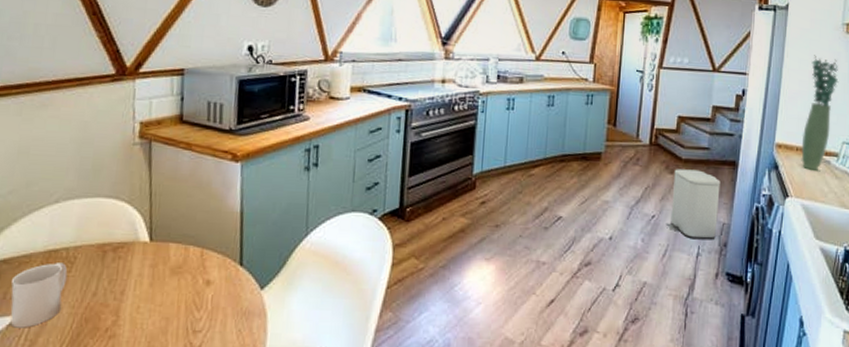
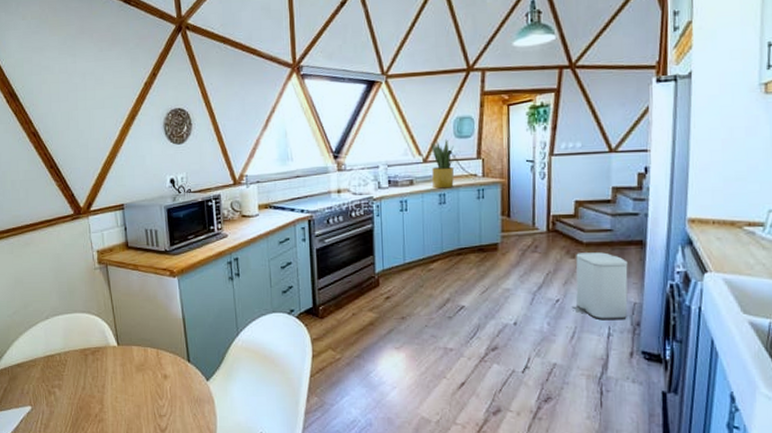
mug: present [10,263,68,328] -> none [26,365,63,415]
planter: none [543,39,570,91] -> present [431,139,457,189]
vase: present [801,55,839,171] -> none [718,121,759,244]

